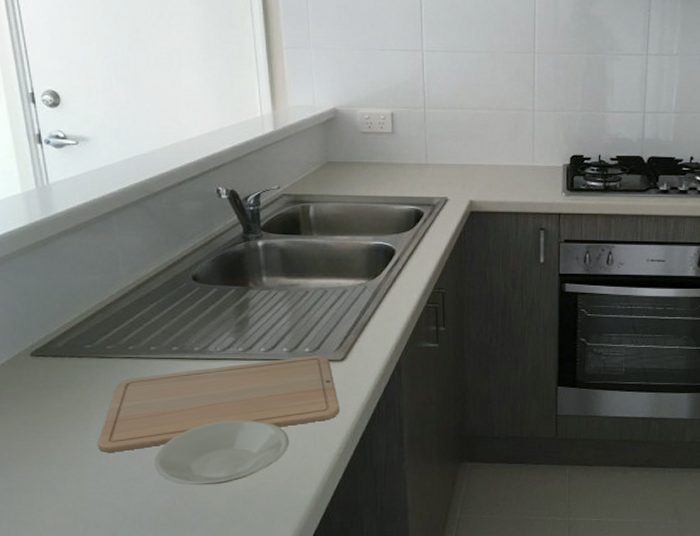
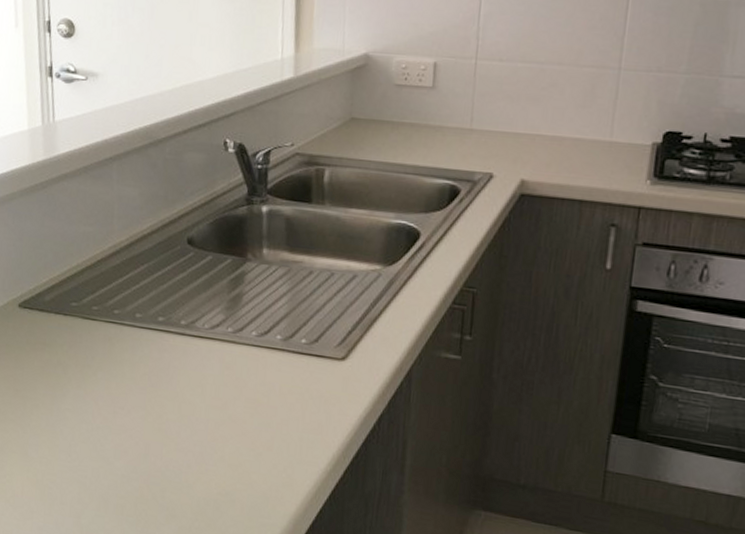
chopping board: present [98,355,339,452] -> none [72,345,334,429]
bowl: present [154,419,290,486] -> none [126,408,273,482]

